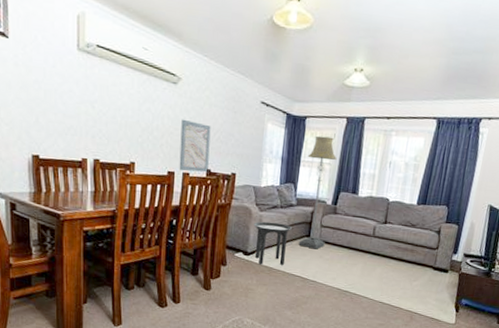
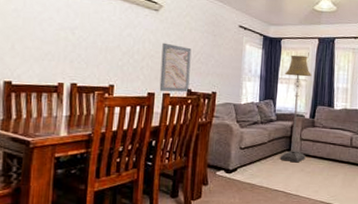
side table: present [254,221,292,265] -> none [235,138,273,182]

